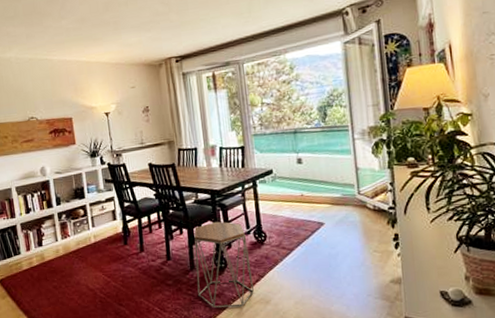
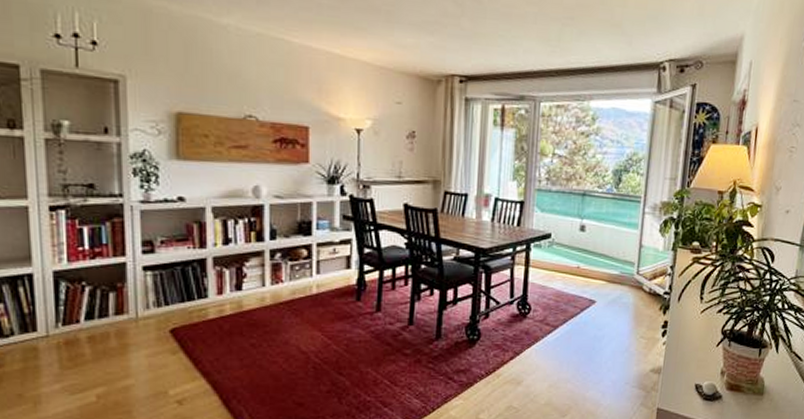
side table: present [194,221,254,308] -> none [440,285,508,386]

